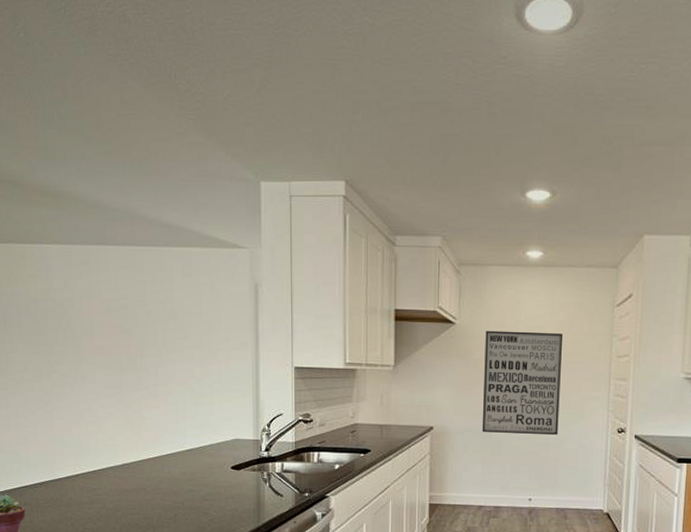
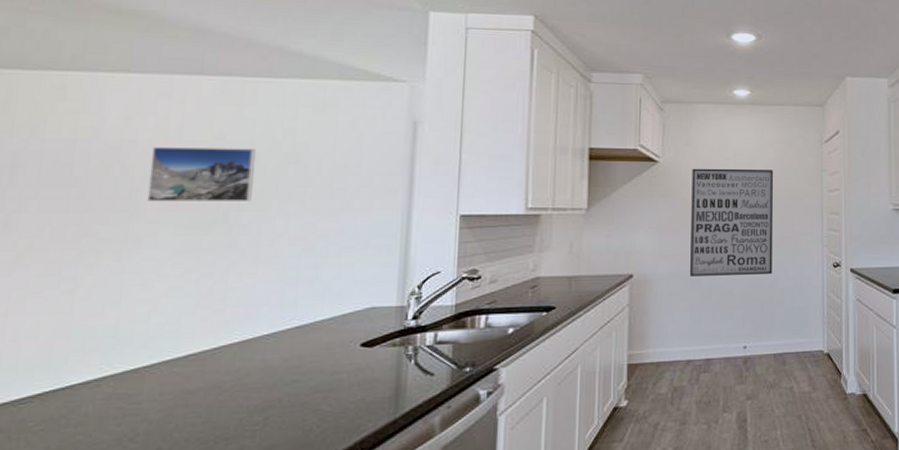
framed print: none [83,305,149,349] -> present [147,147,256,202]

